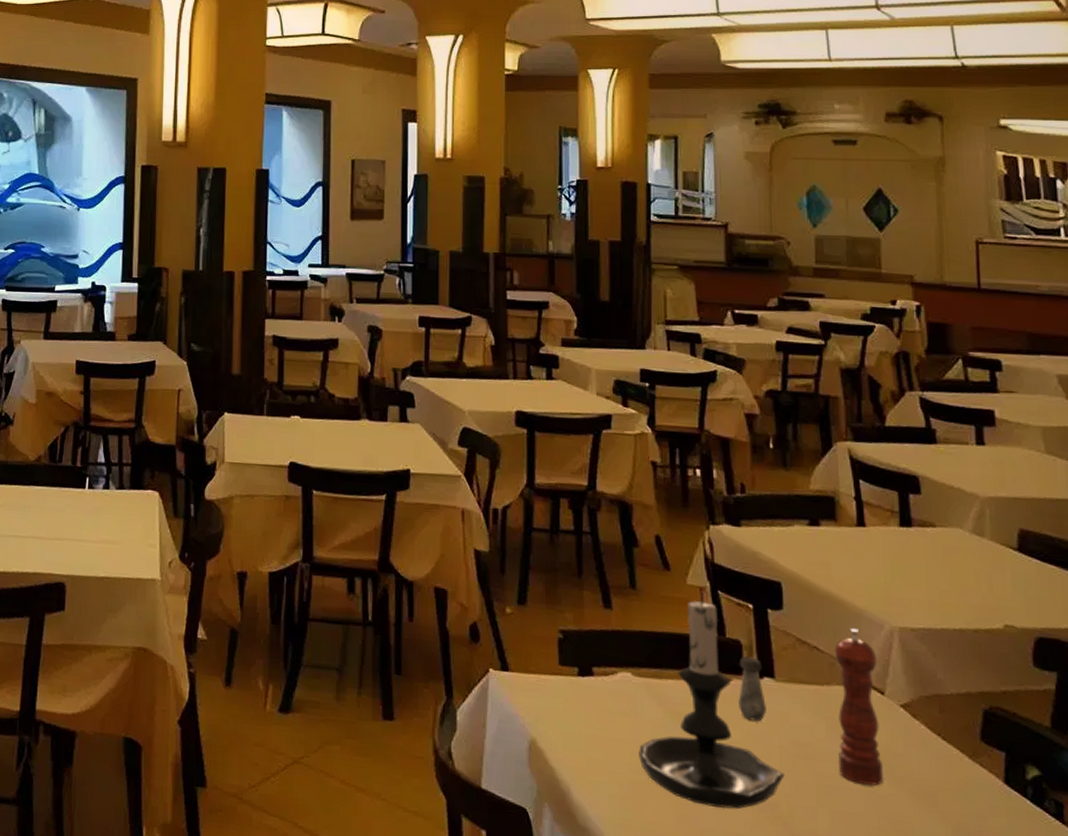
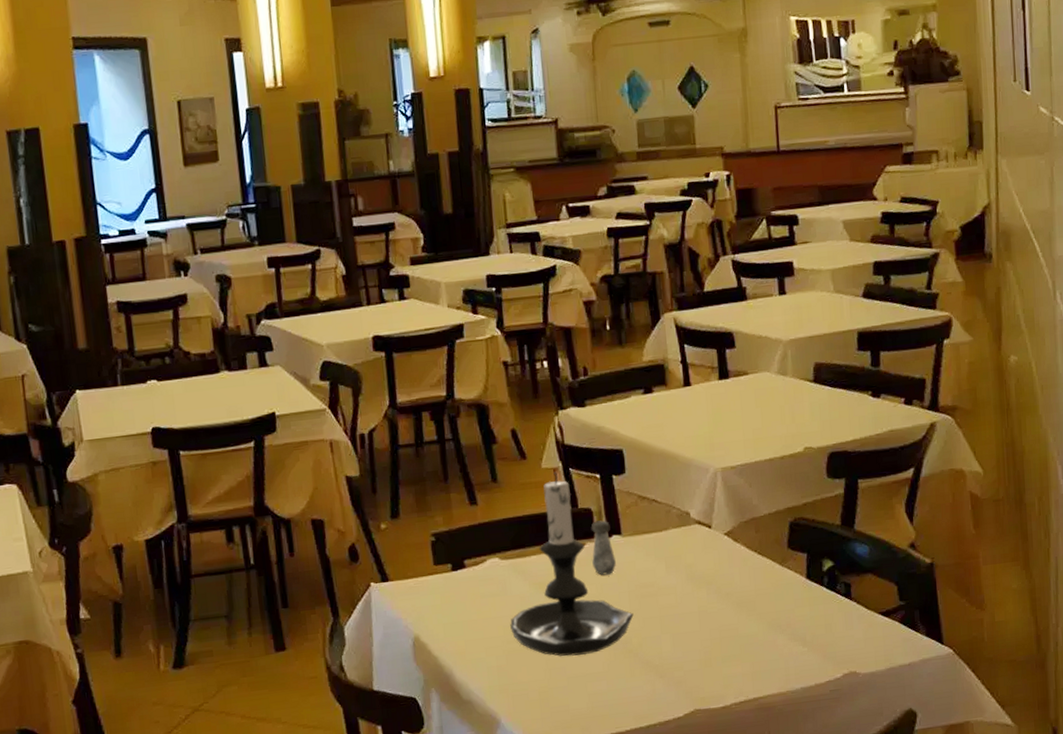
pepper mill: present [834,628,883,786] -> none [669,477,713,607]

